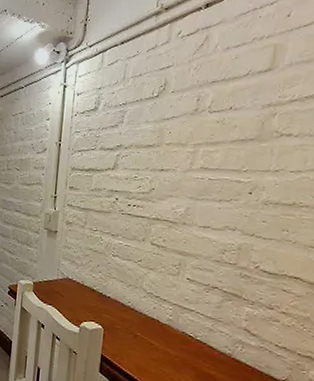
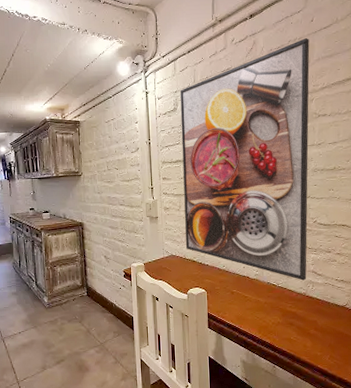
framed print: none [85,37,281,339] -> present [179,38,310,281]

